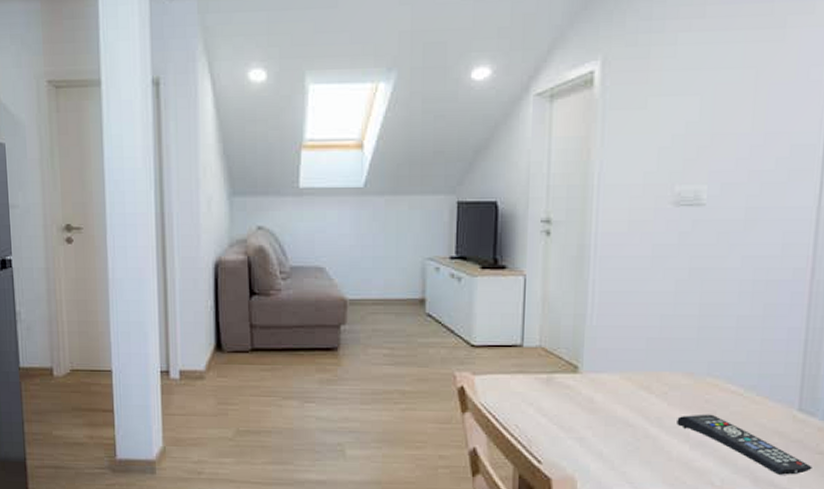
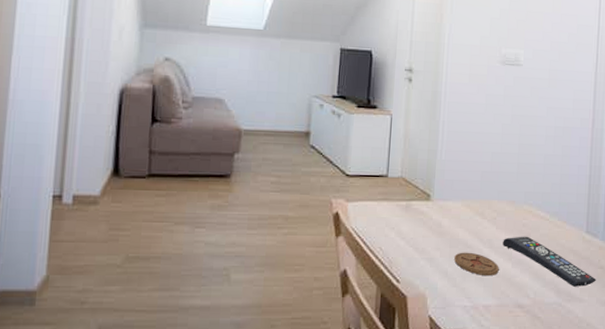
coaster: none [611,431,672,459] -> present [454,252,499,275]

